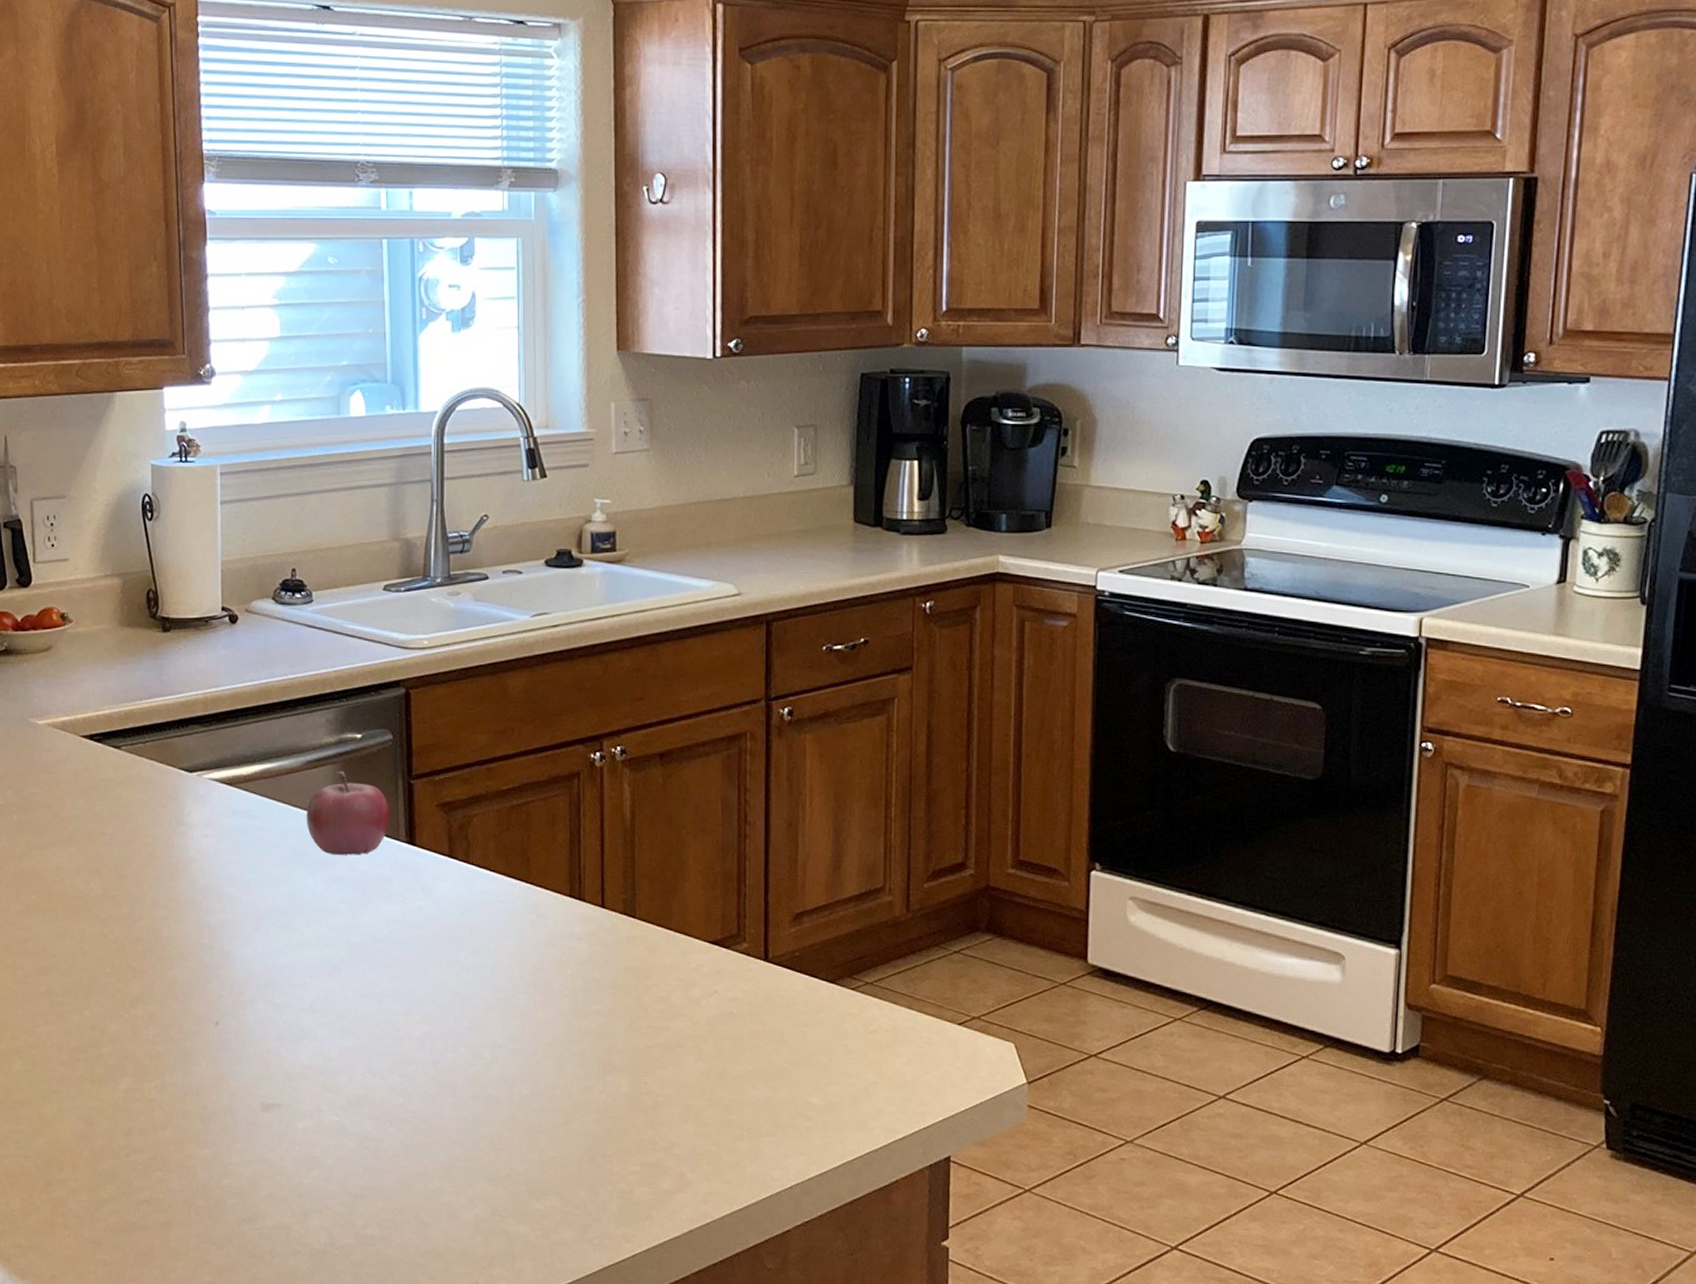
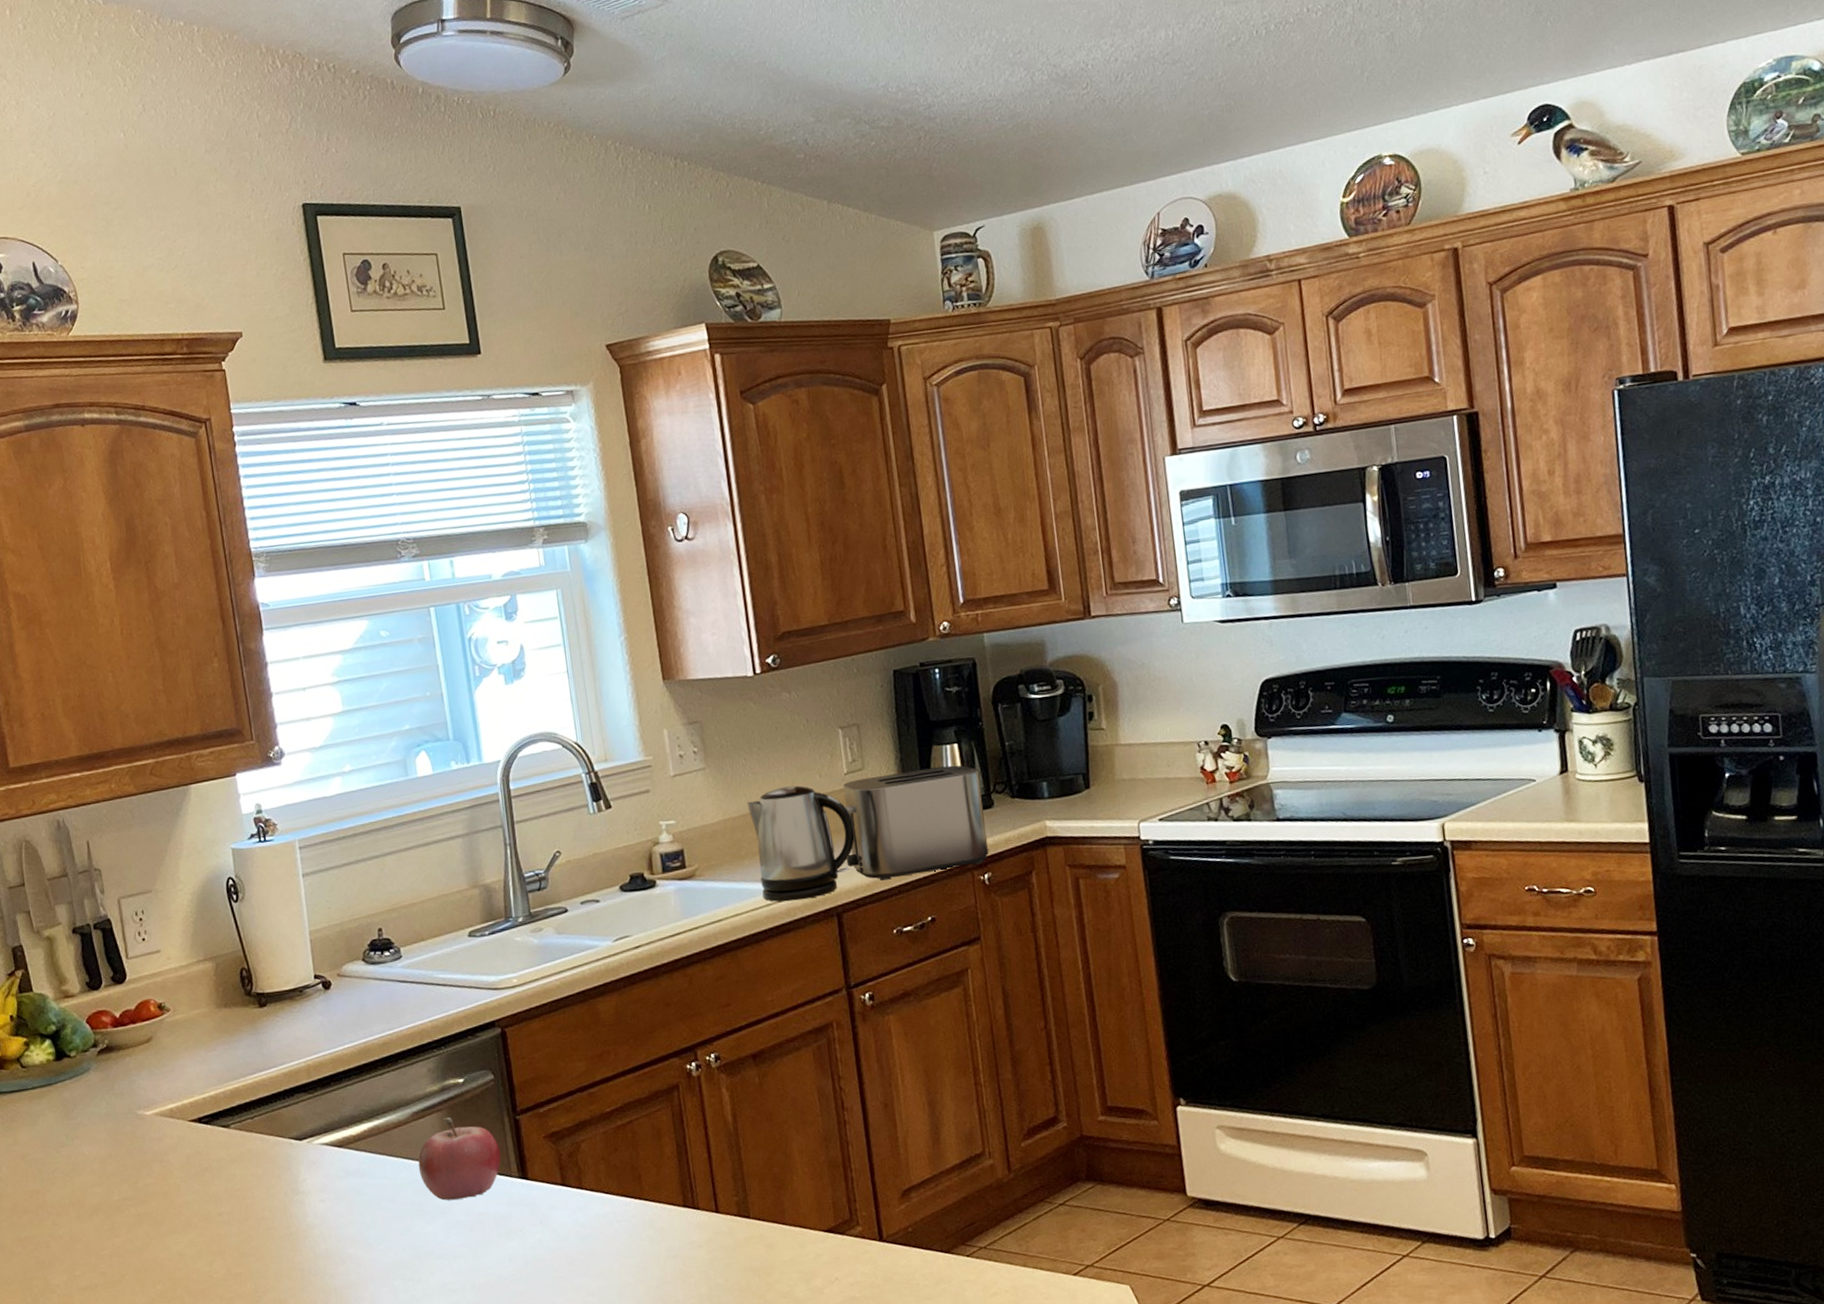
kettle: none [688,481,797,602] -> present [746,785,856,902]
toaster: none [784,482,937,594] -> present [843,765,989,881]

